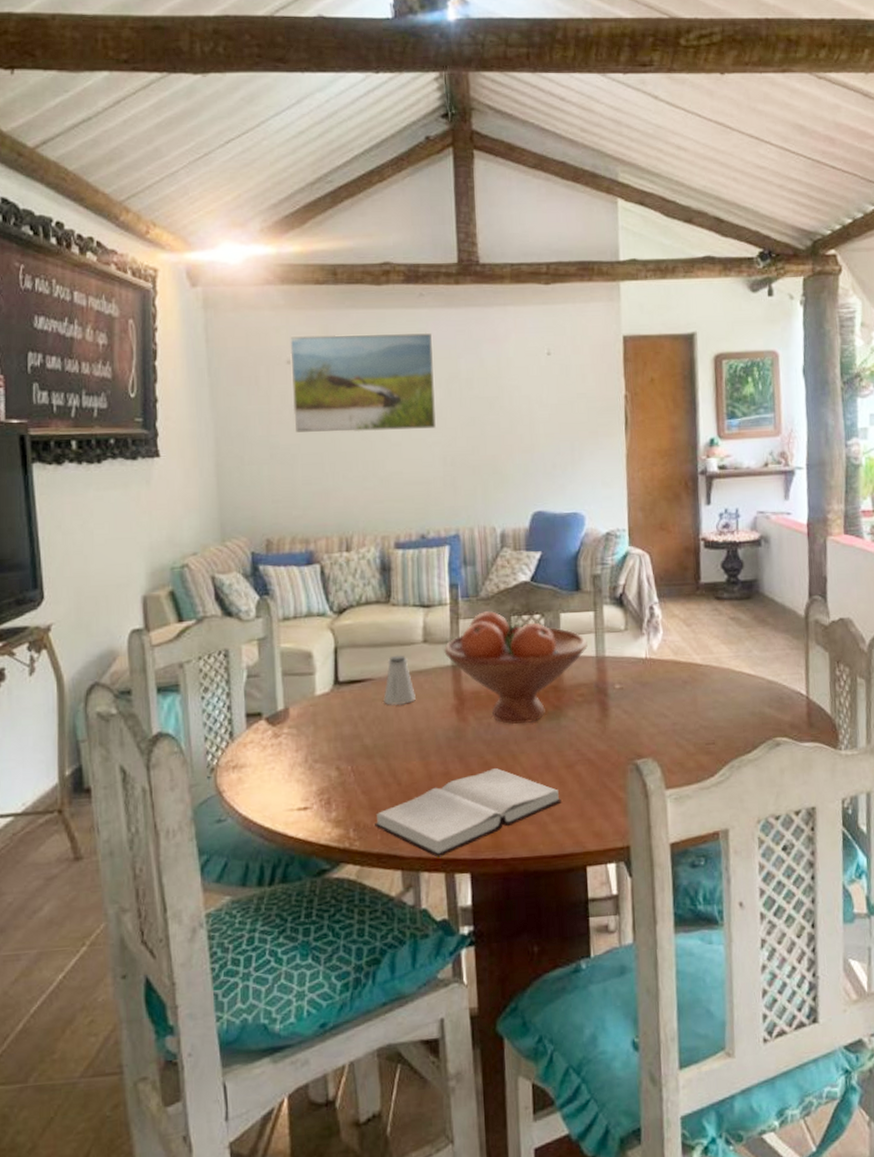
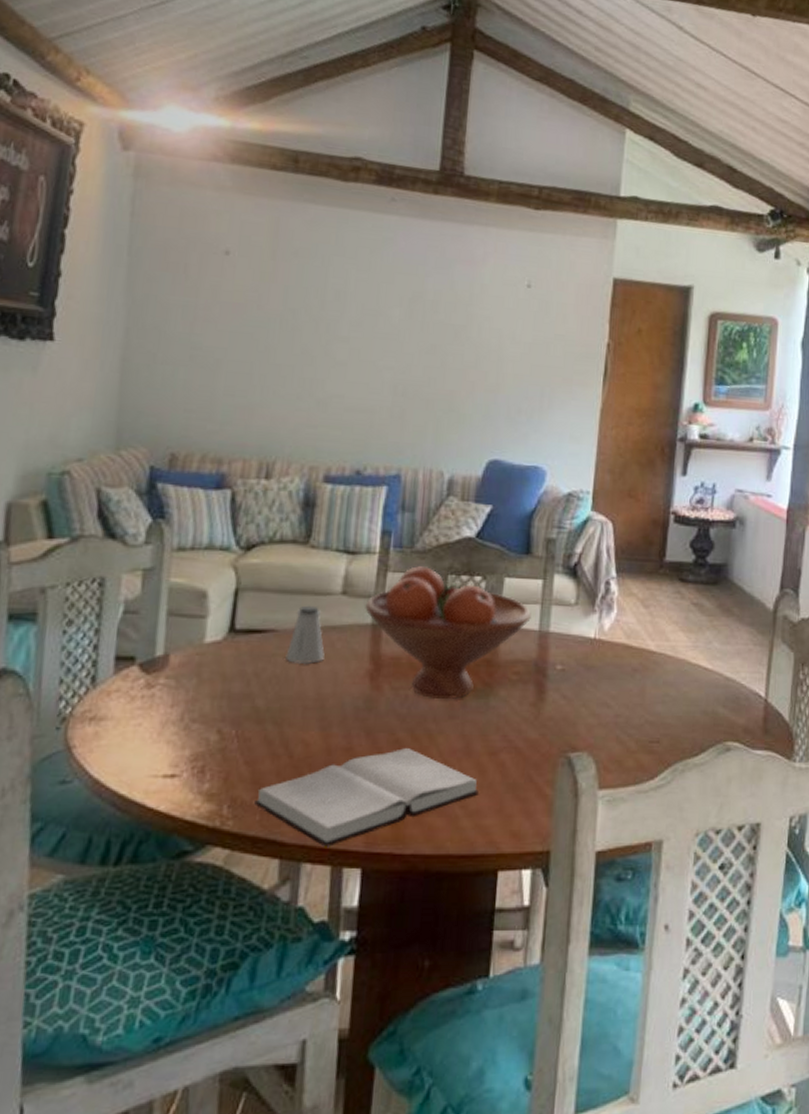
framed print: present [289,332,436,434] -> none [223,224,400,352]

